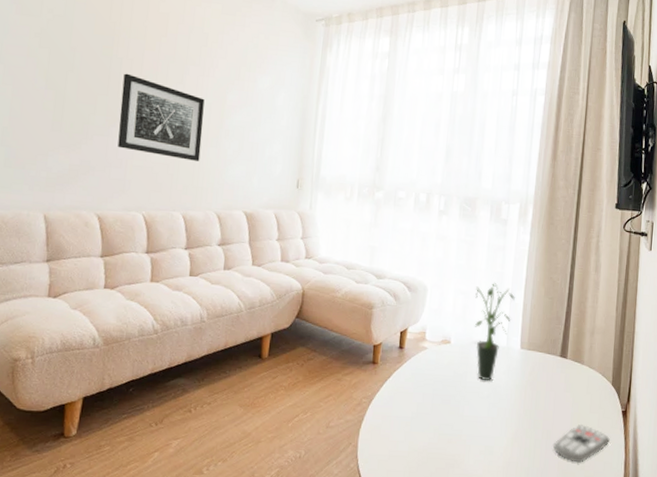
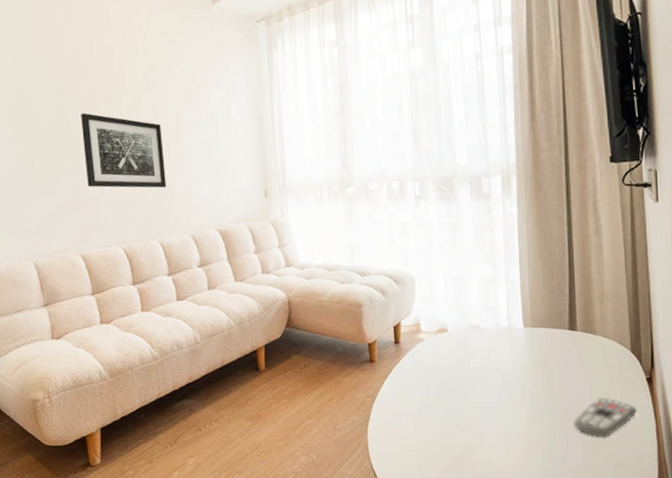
potted plant: present [474,282,515,382] -> none [466,261,510,365]

